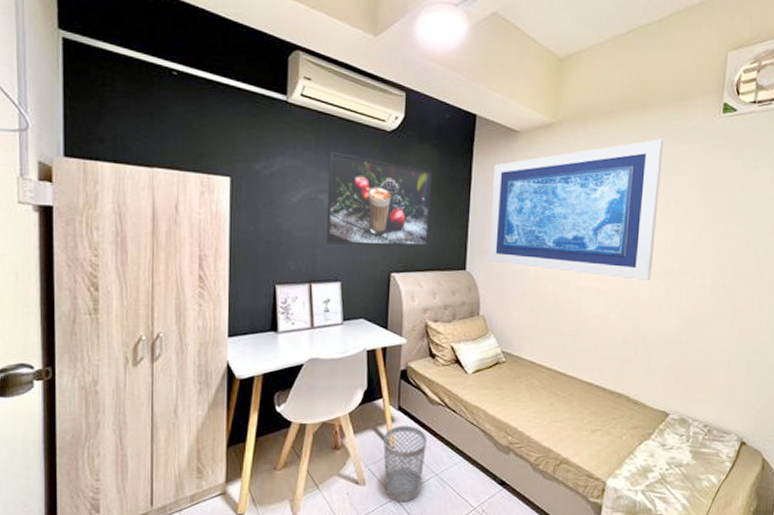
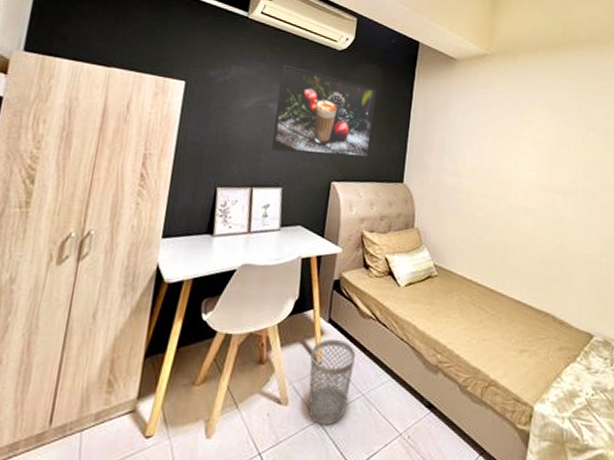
wall art: present [488,139,664,282] -> none [424,74,583,203]

